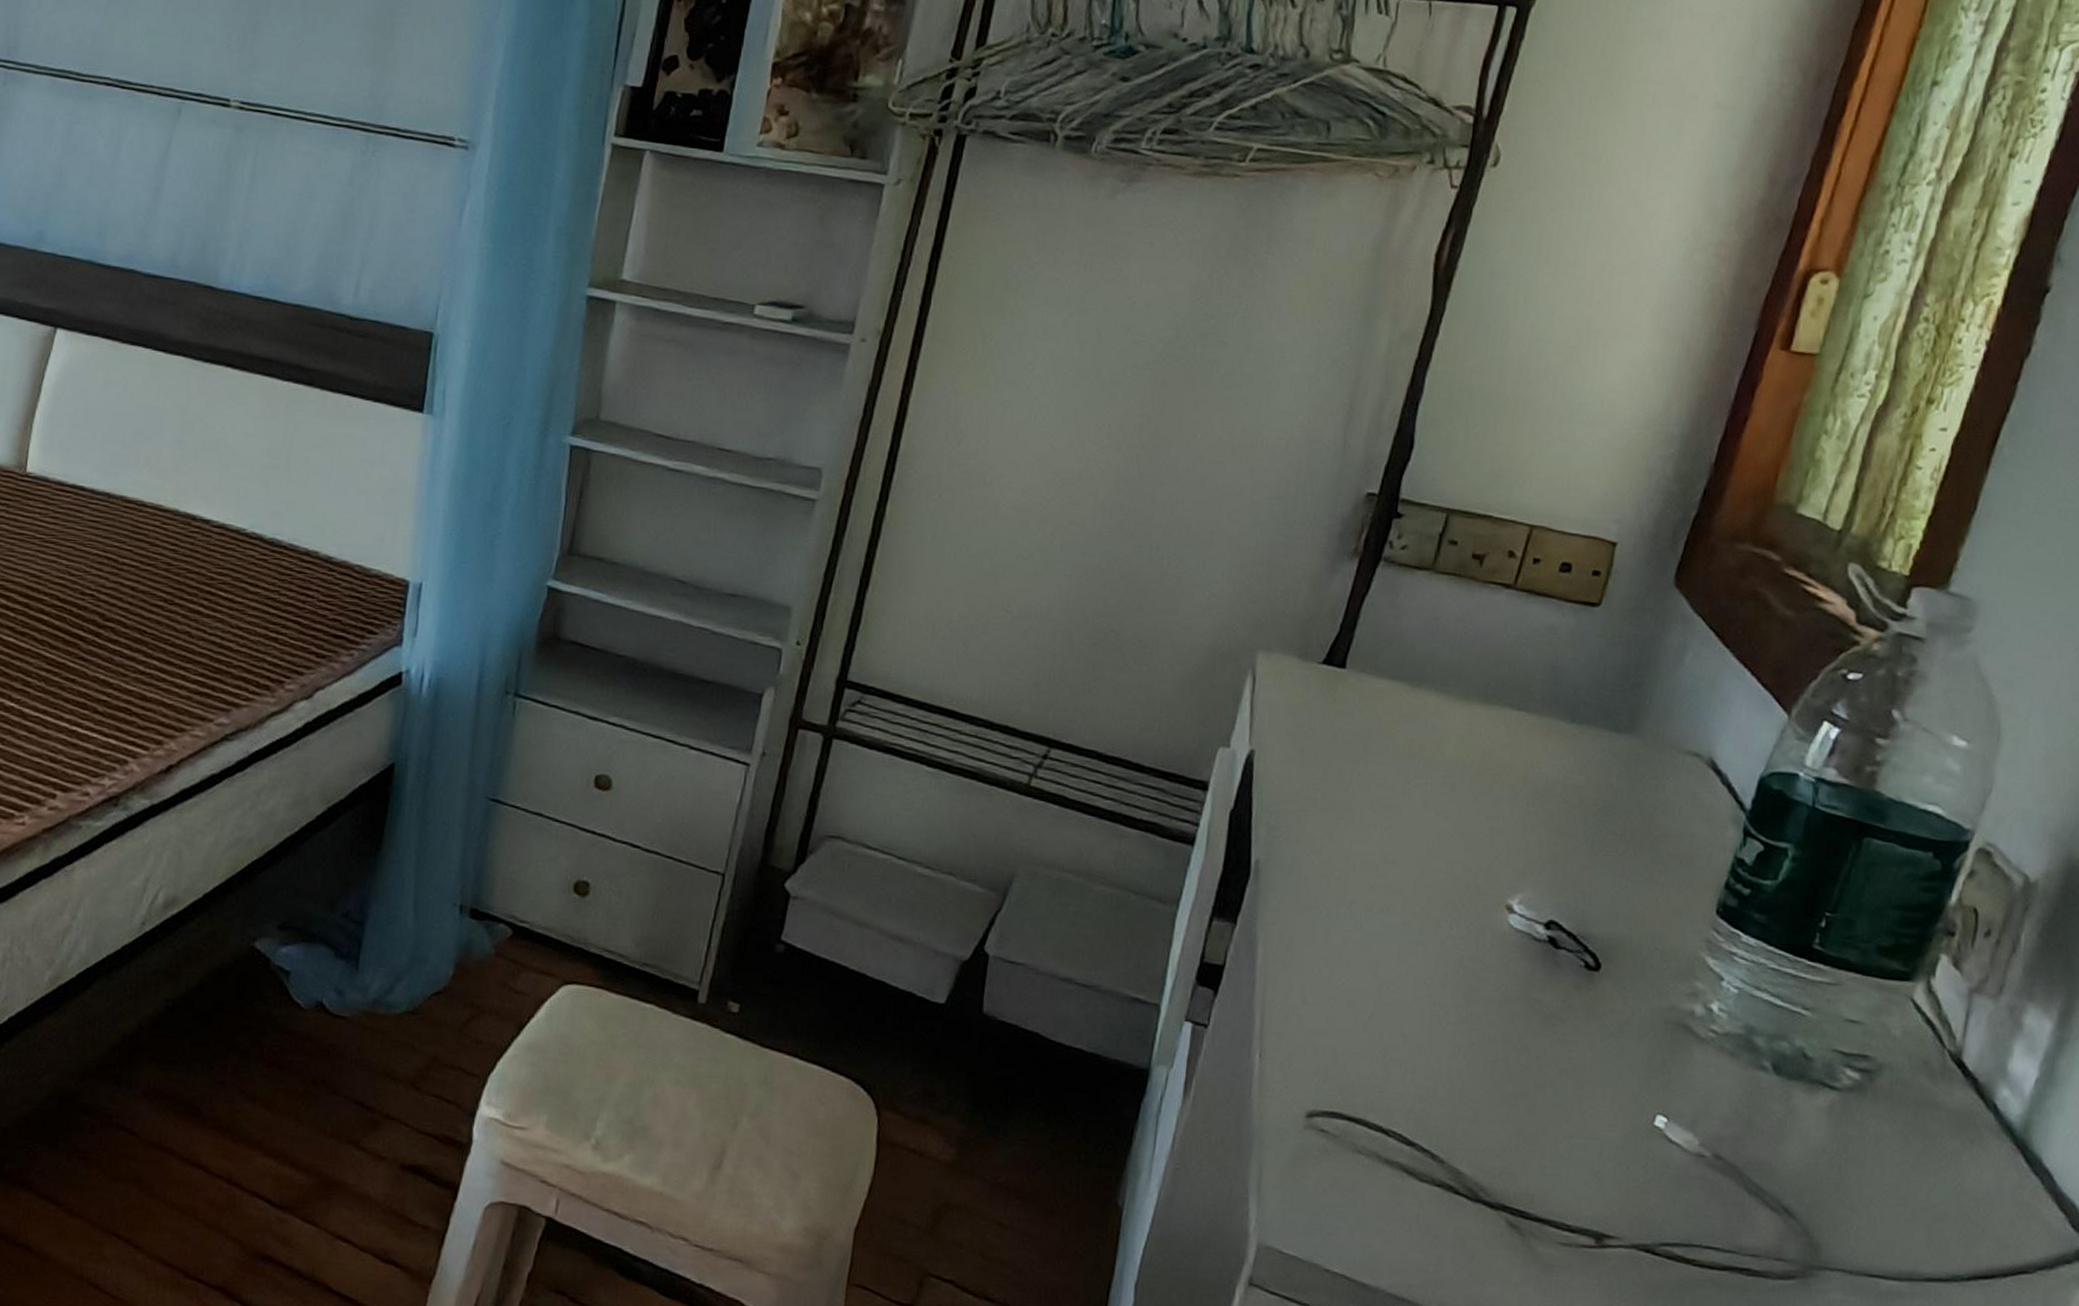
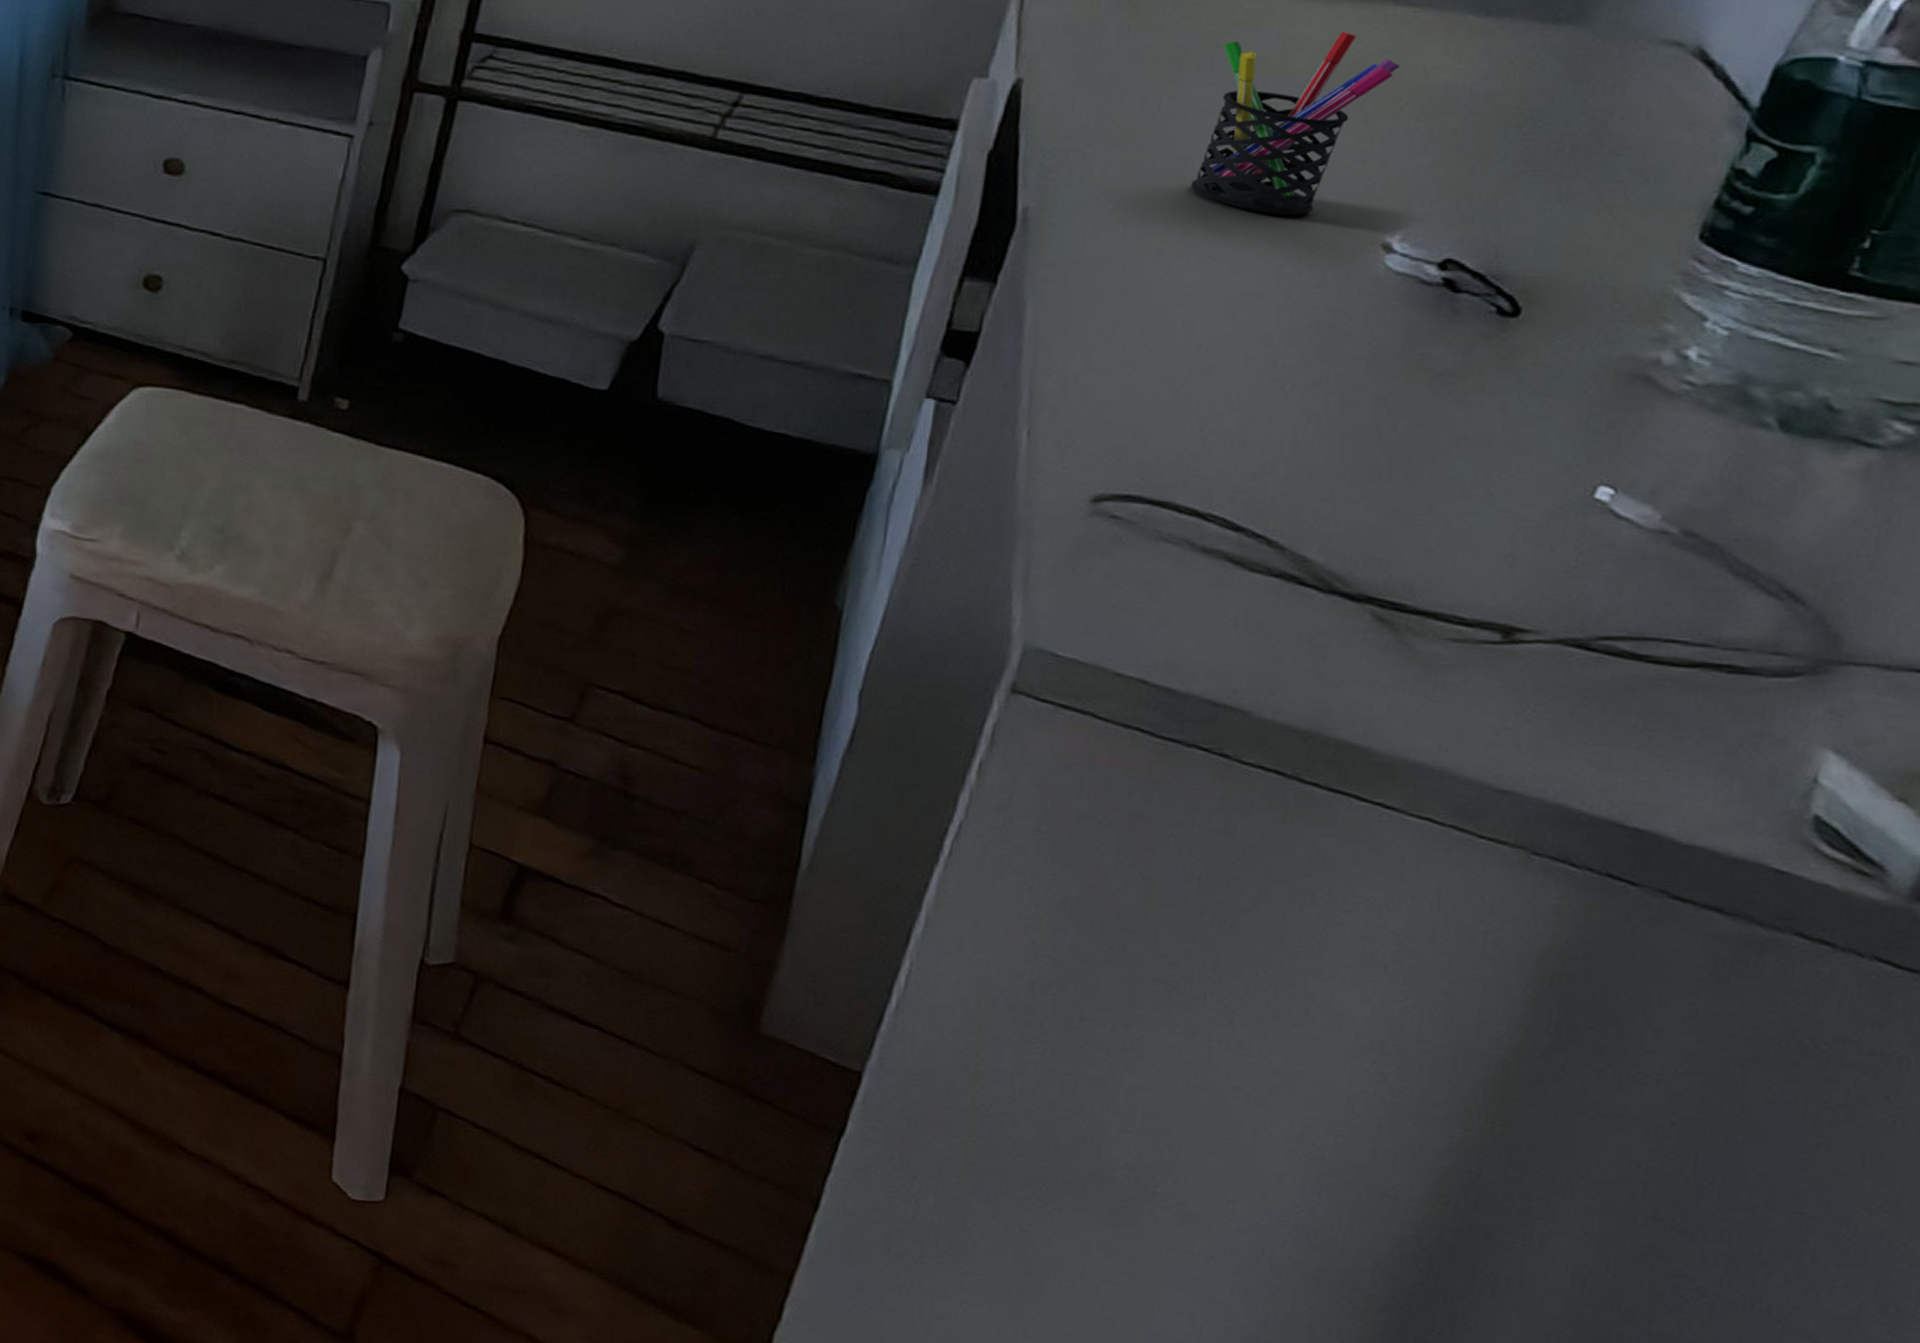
pen holder: none [1374,728,1516,878] -> present [1190,32,1401,215]

